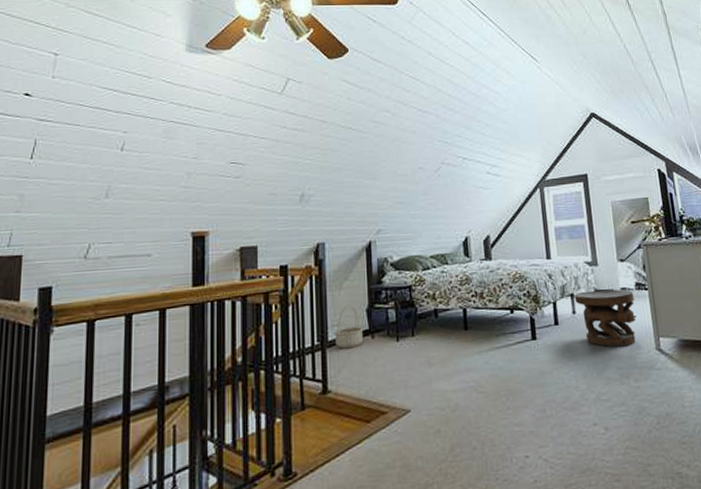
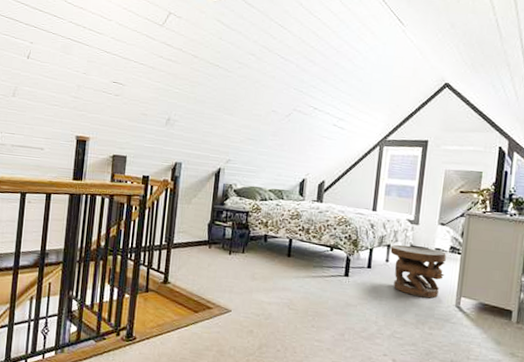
basket: present [333,304,364,349] -> none [179,217,204,253]

